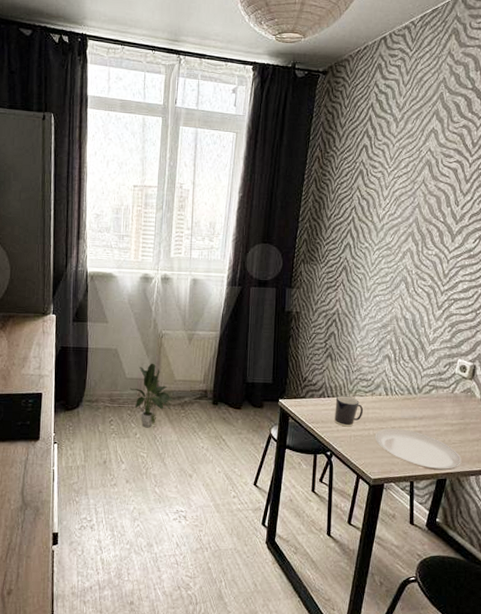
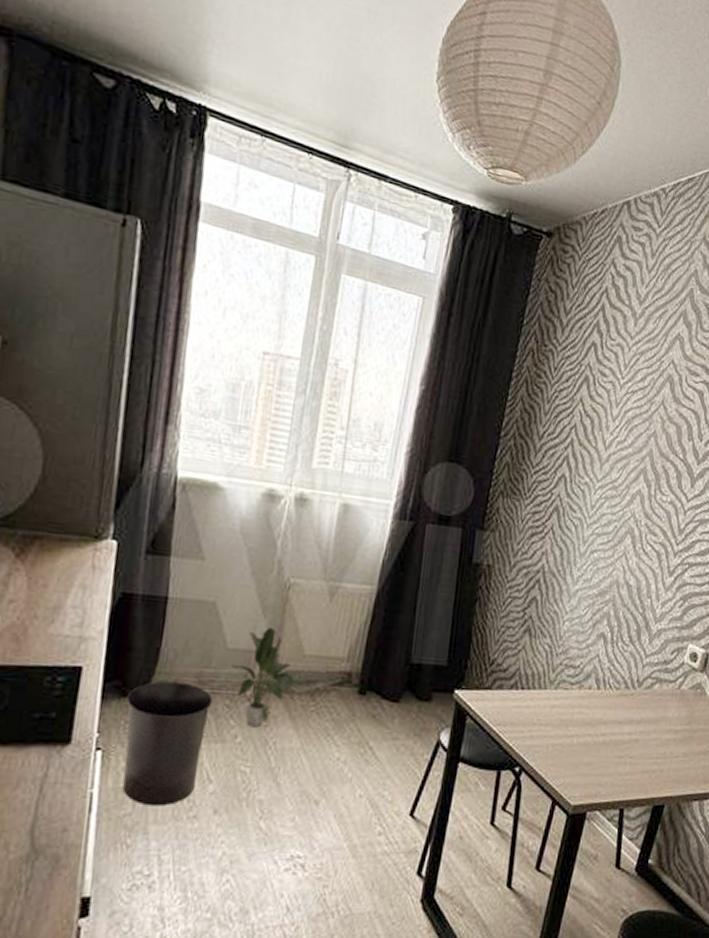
waste bin: none [69,400,120,478] -> present [122,681,213,807]
mug: present [335,396,364,427] -> none [528,687,567,732]
plate: present [375,428,462,470] -> none [579,735,684,793]

